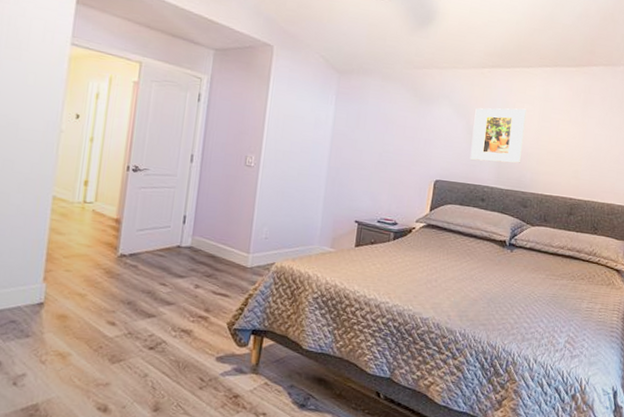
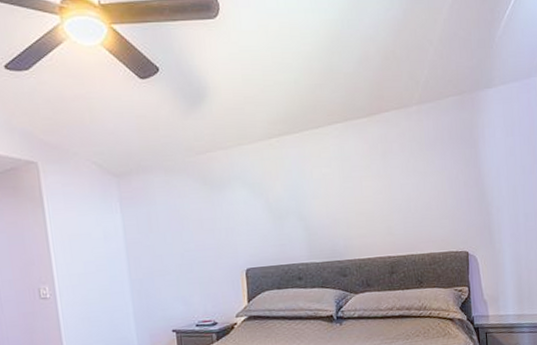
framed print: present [470,108,527,163] -> none [272,173,331,239]

